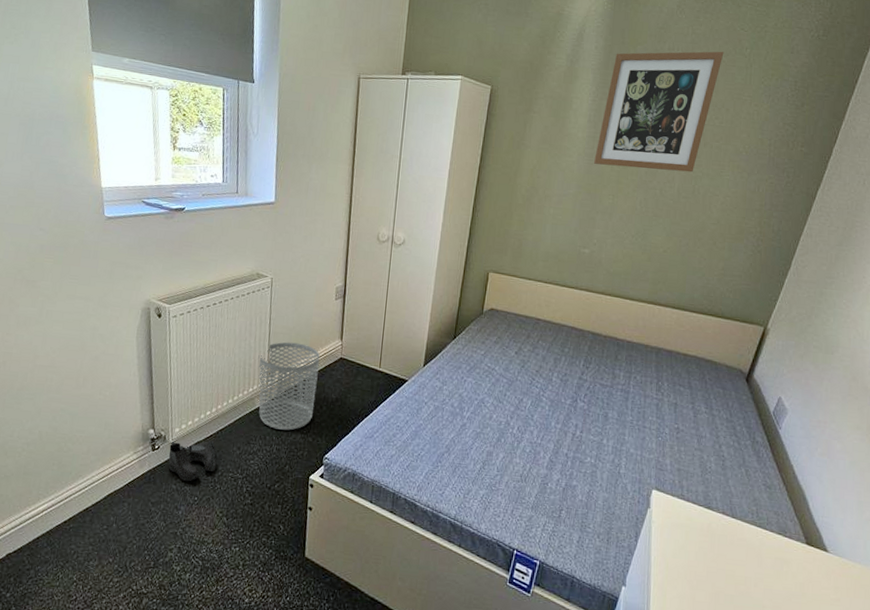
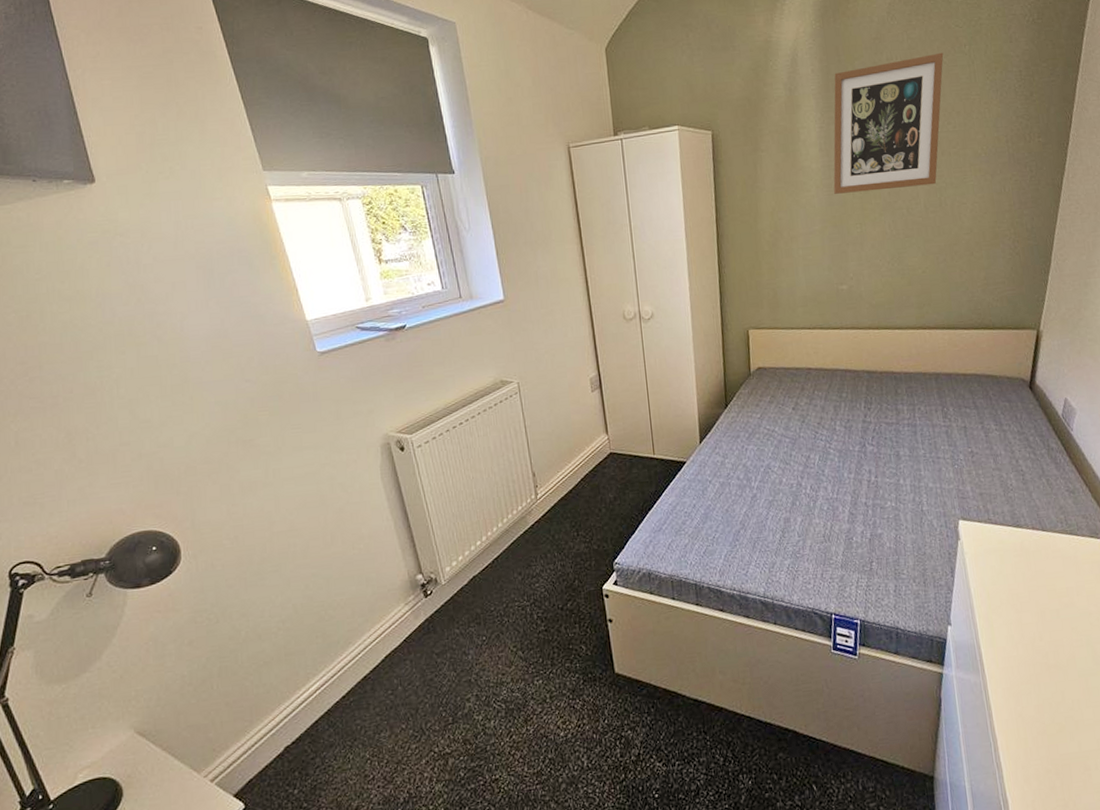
boots: present [168,439,217,482] -> none [443,571,500,623]
waste bin: present [258,342,320,431] -> none [521,446,593,544]

